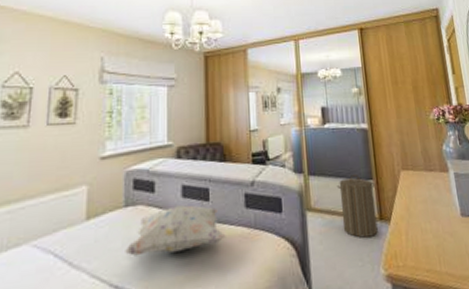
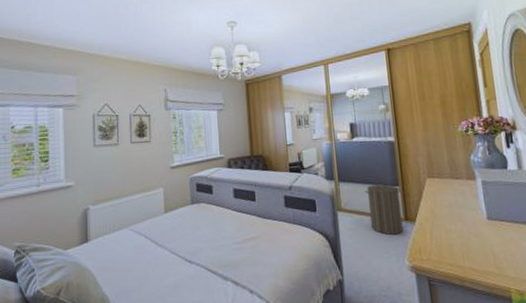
decorative pillow: present [125,205,226,256] -> none [194,204,270,240]

